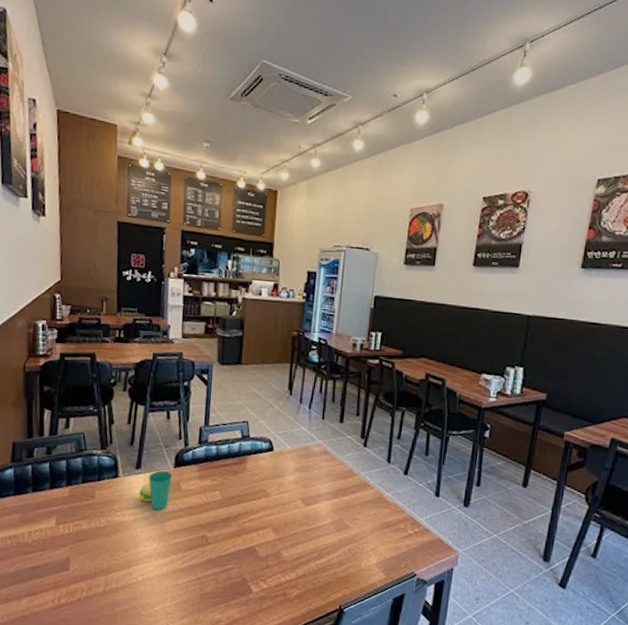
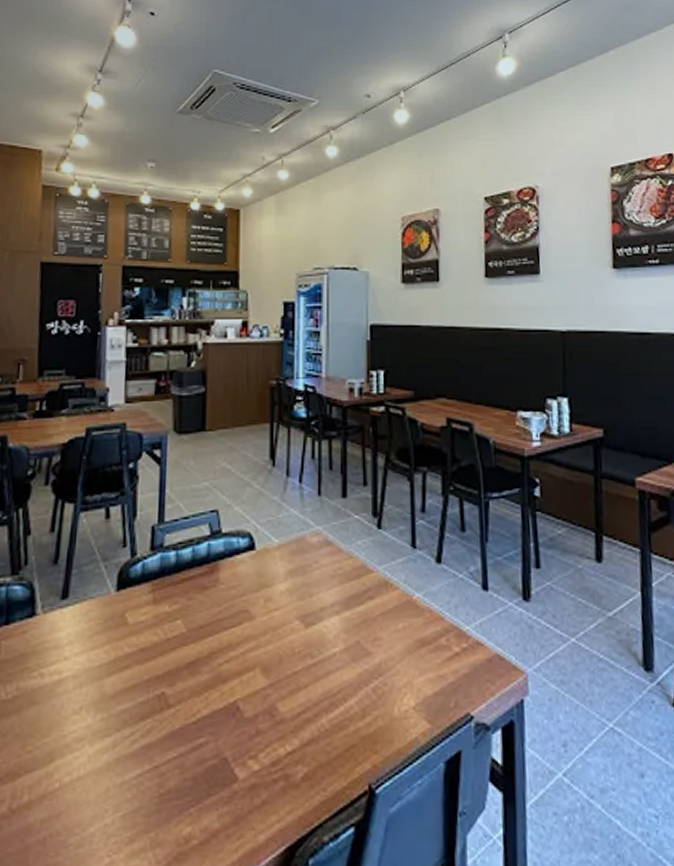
cup: present [138,470,173,510] -> none [64,596,115,660]

